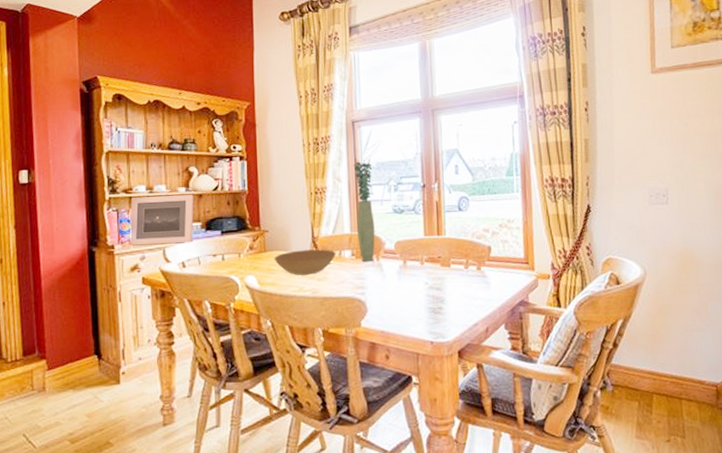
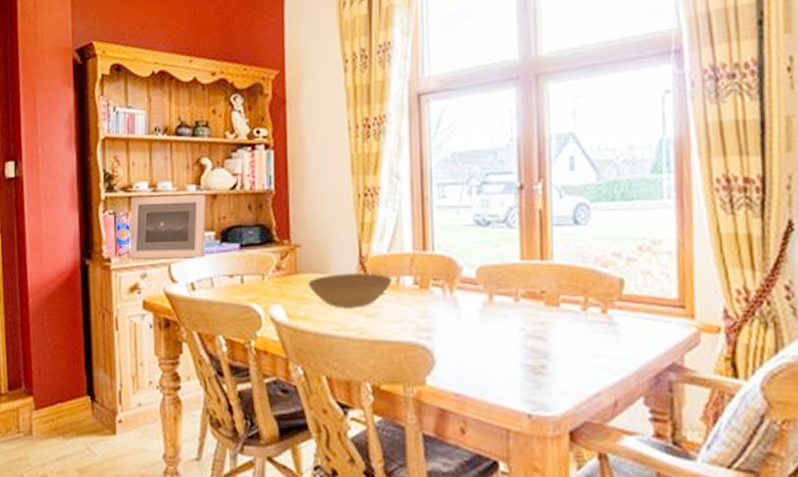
vase: present [353,158,376,262] -> none [418,146,448,294]

